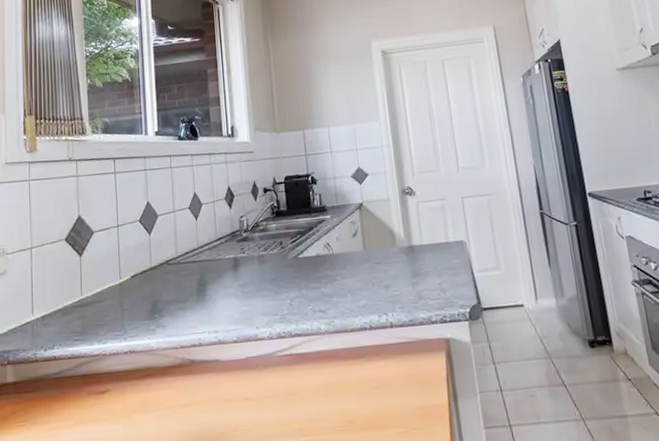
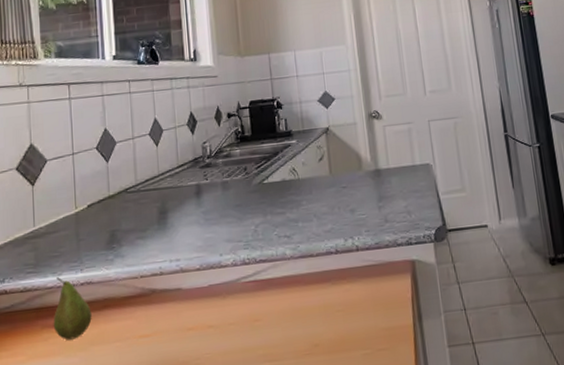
fruit: none [98,345,135,407] -> present [53,277,92,340]

